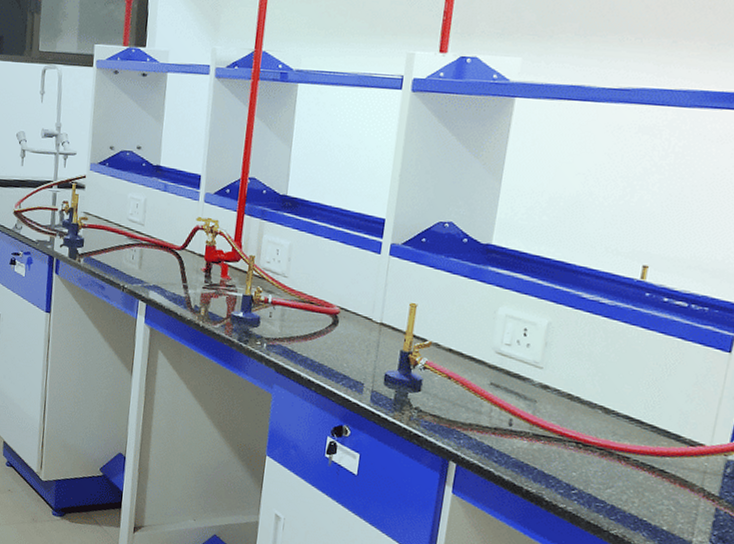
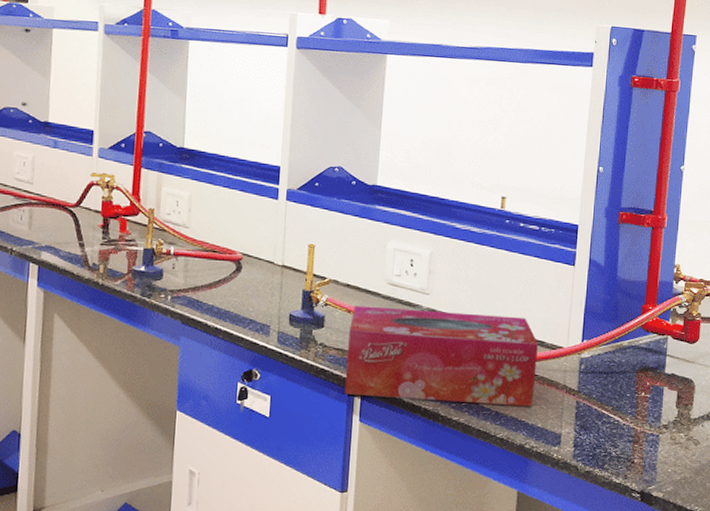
tissue box: none [437,372,673,507] -> present [344,305,538,407]

